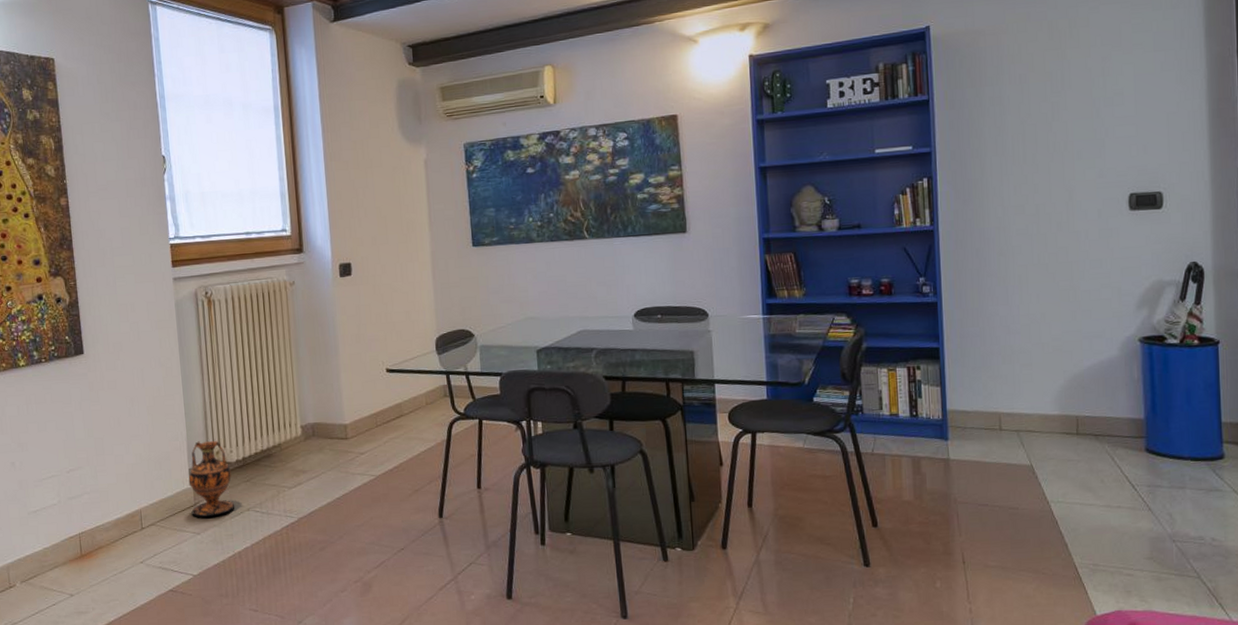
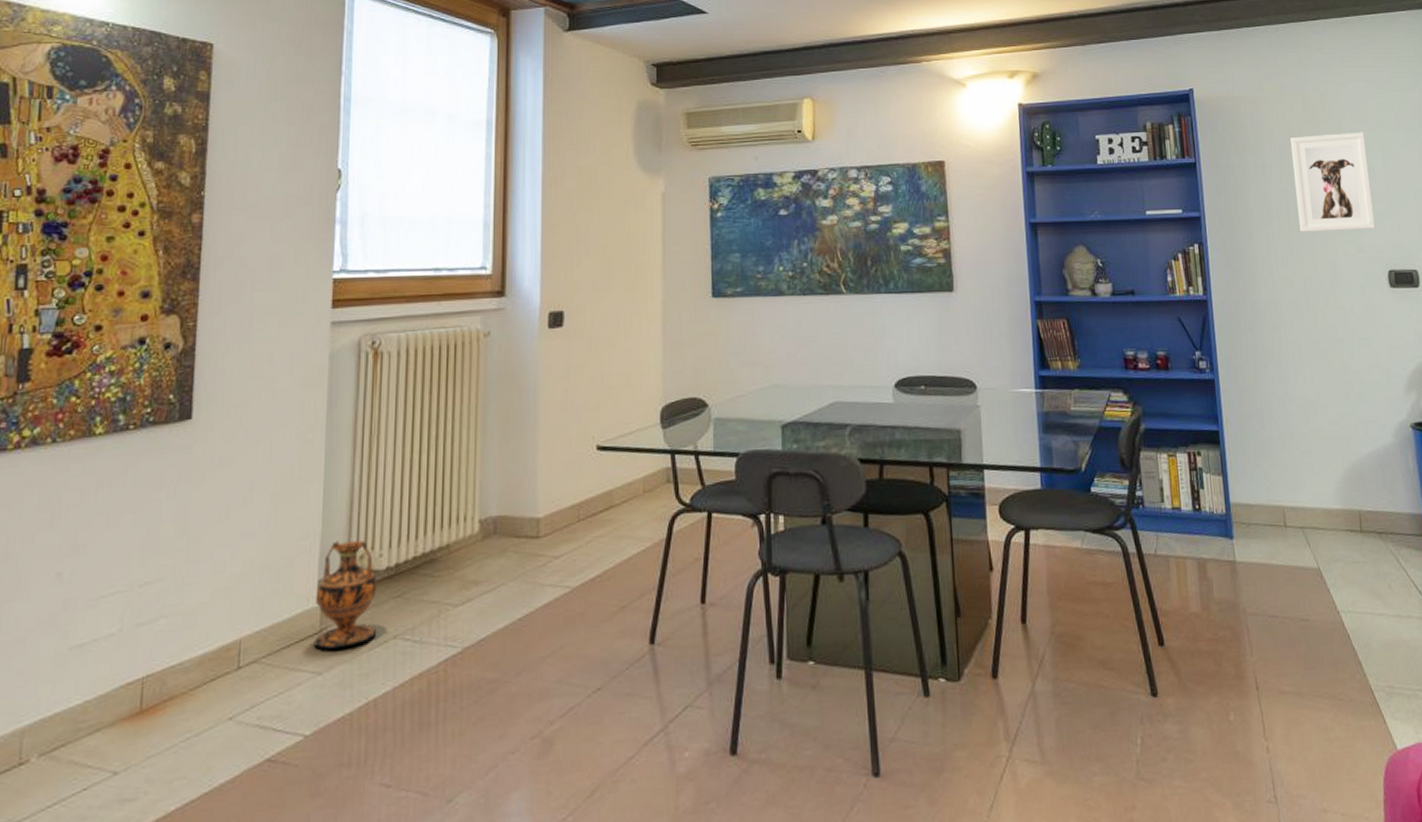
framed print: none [1032,56,1120,161] -> present [1291,131,1376,232]

